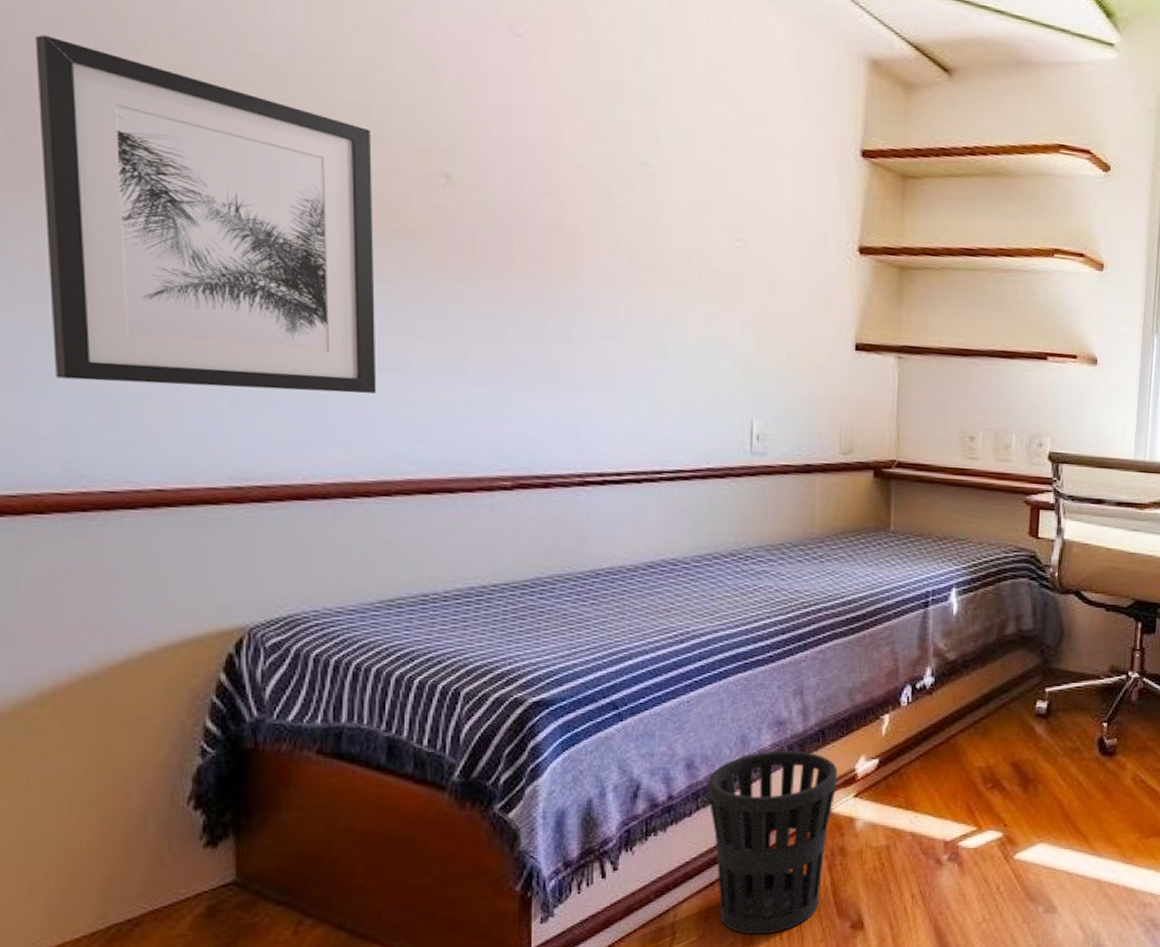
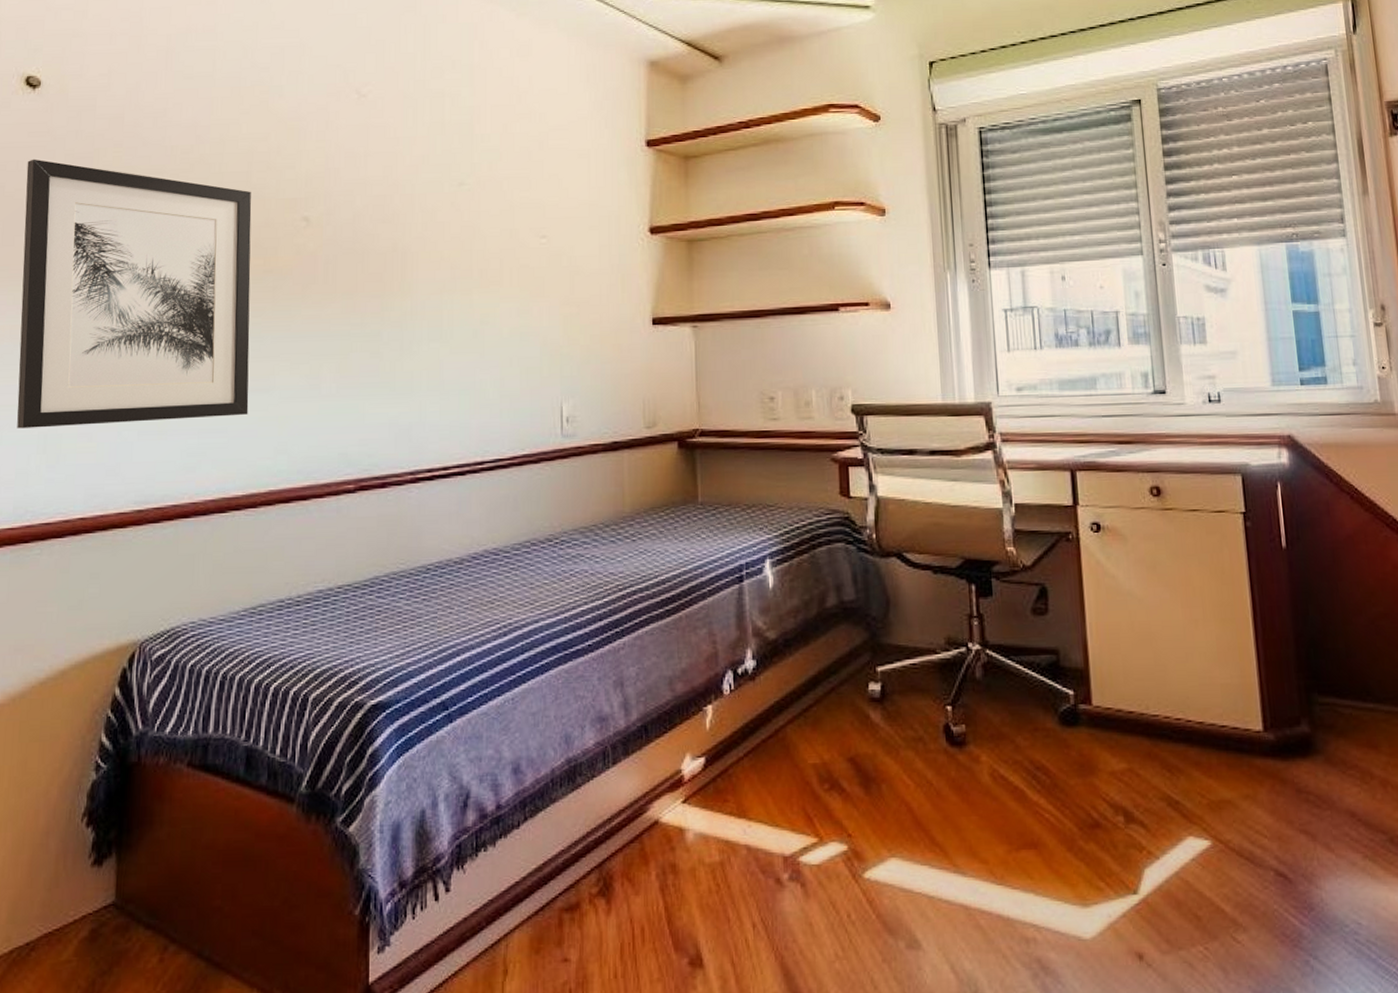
wastebasket: present [707,751,837,935] -> none [534,750,663,972]

